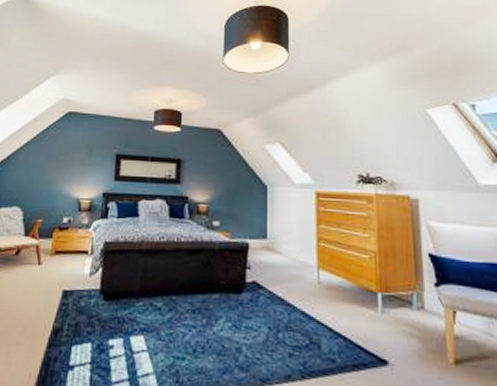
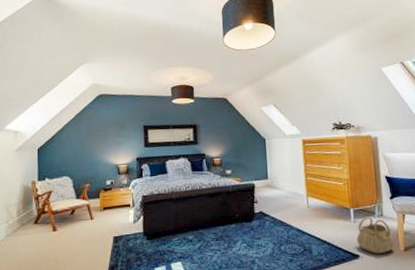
basket: none [385,307,441,363] -> present [357,217,395,254]

